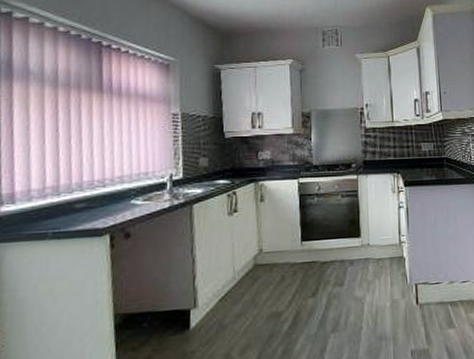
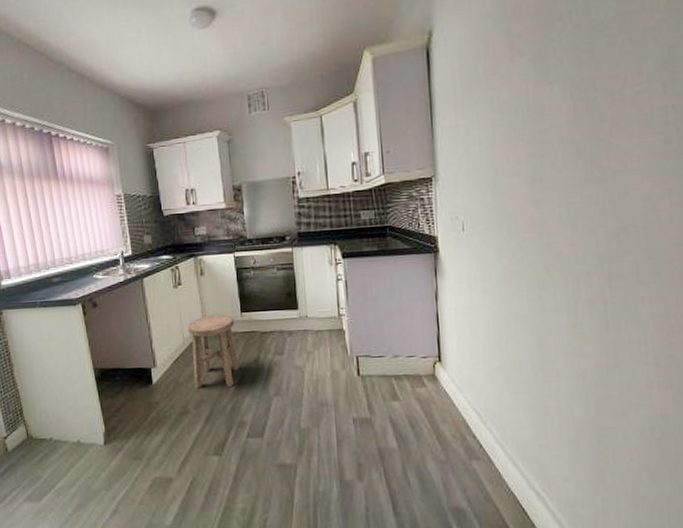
stool: none [240,243,295,331] -> present [187,314,239,389]

